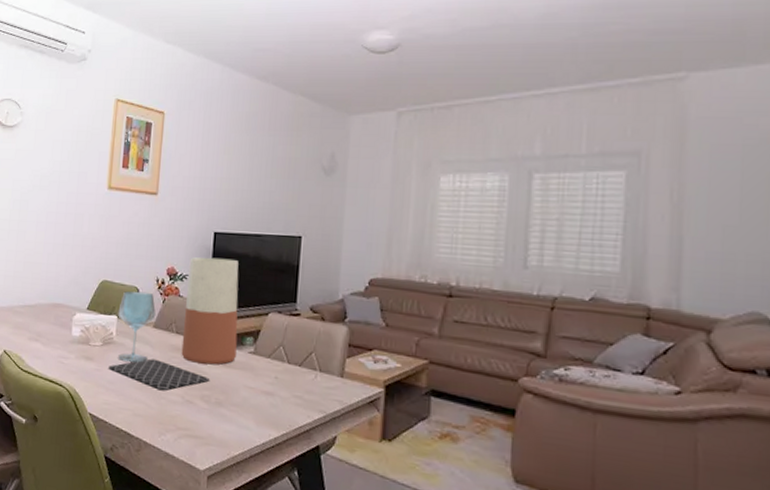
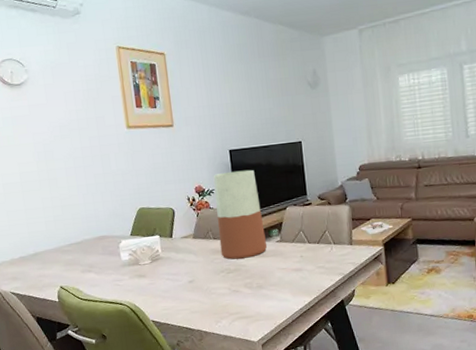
placemat: present [108,359,210,391] -> none [161,263,250,288]
wine glass: present [118,291,156,363] -> none [159,210,194,271]

